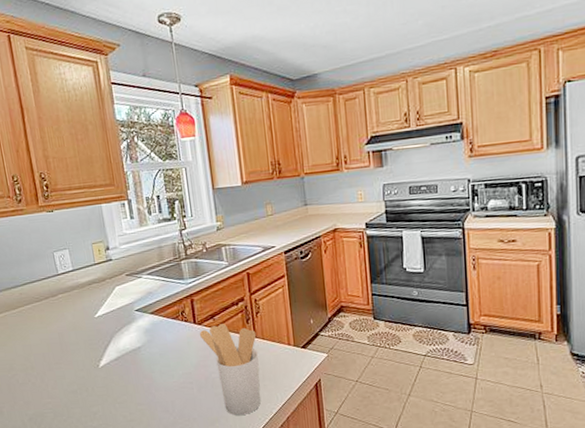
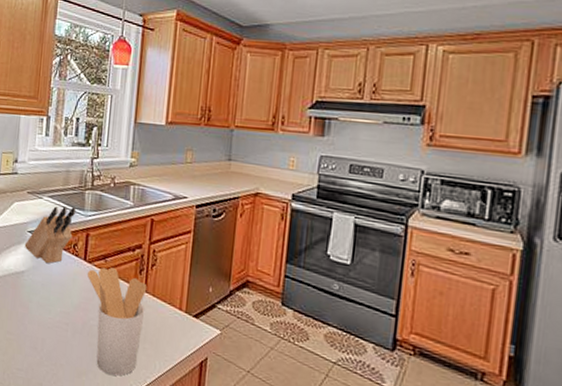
knife block: none [135,278,179,335] -> present [24,206,76,264]

